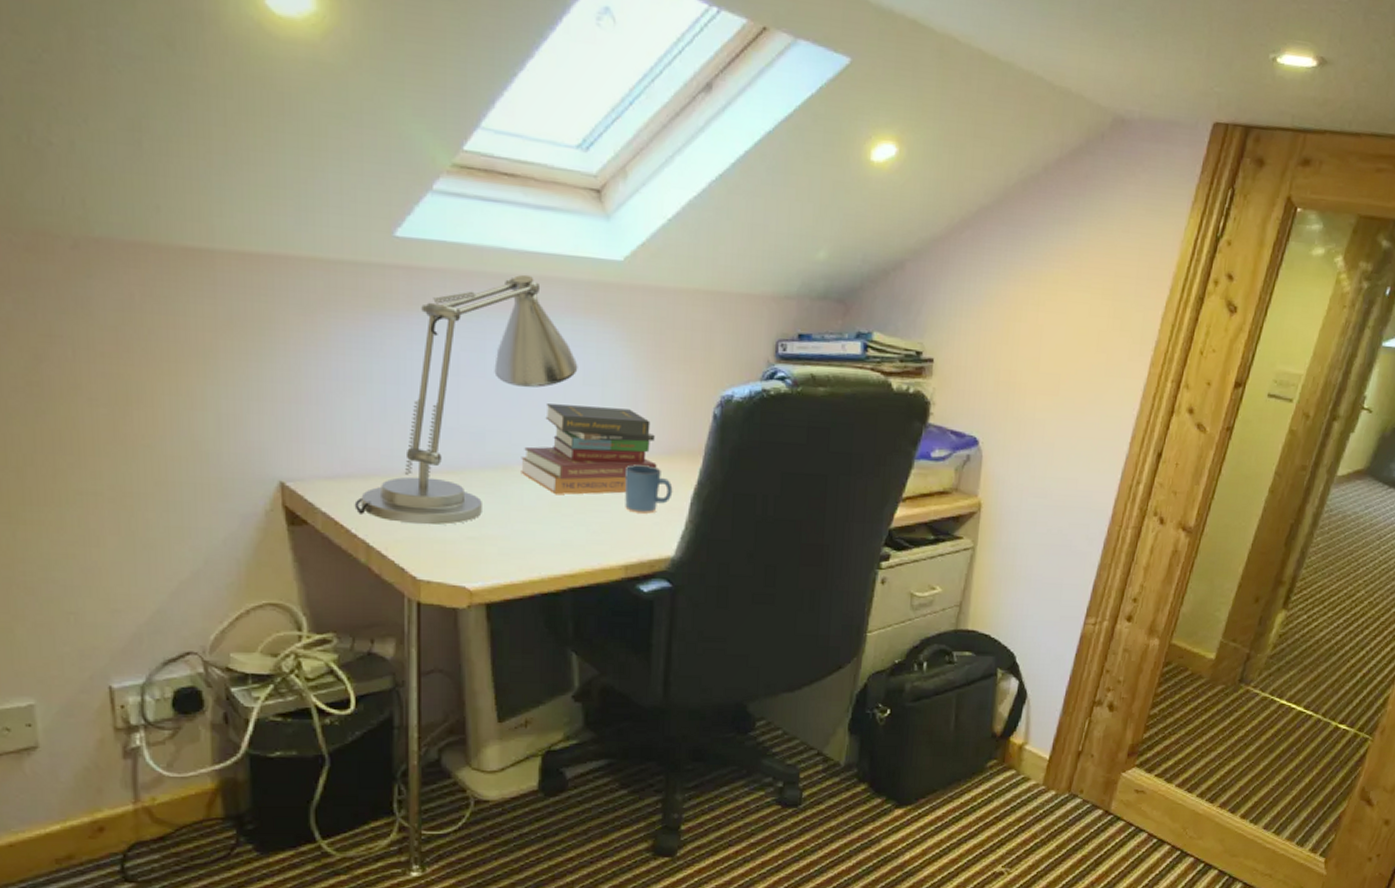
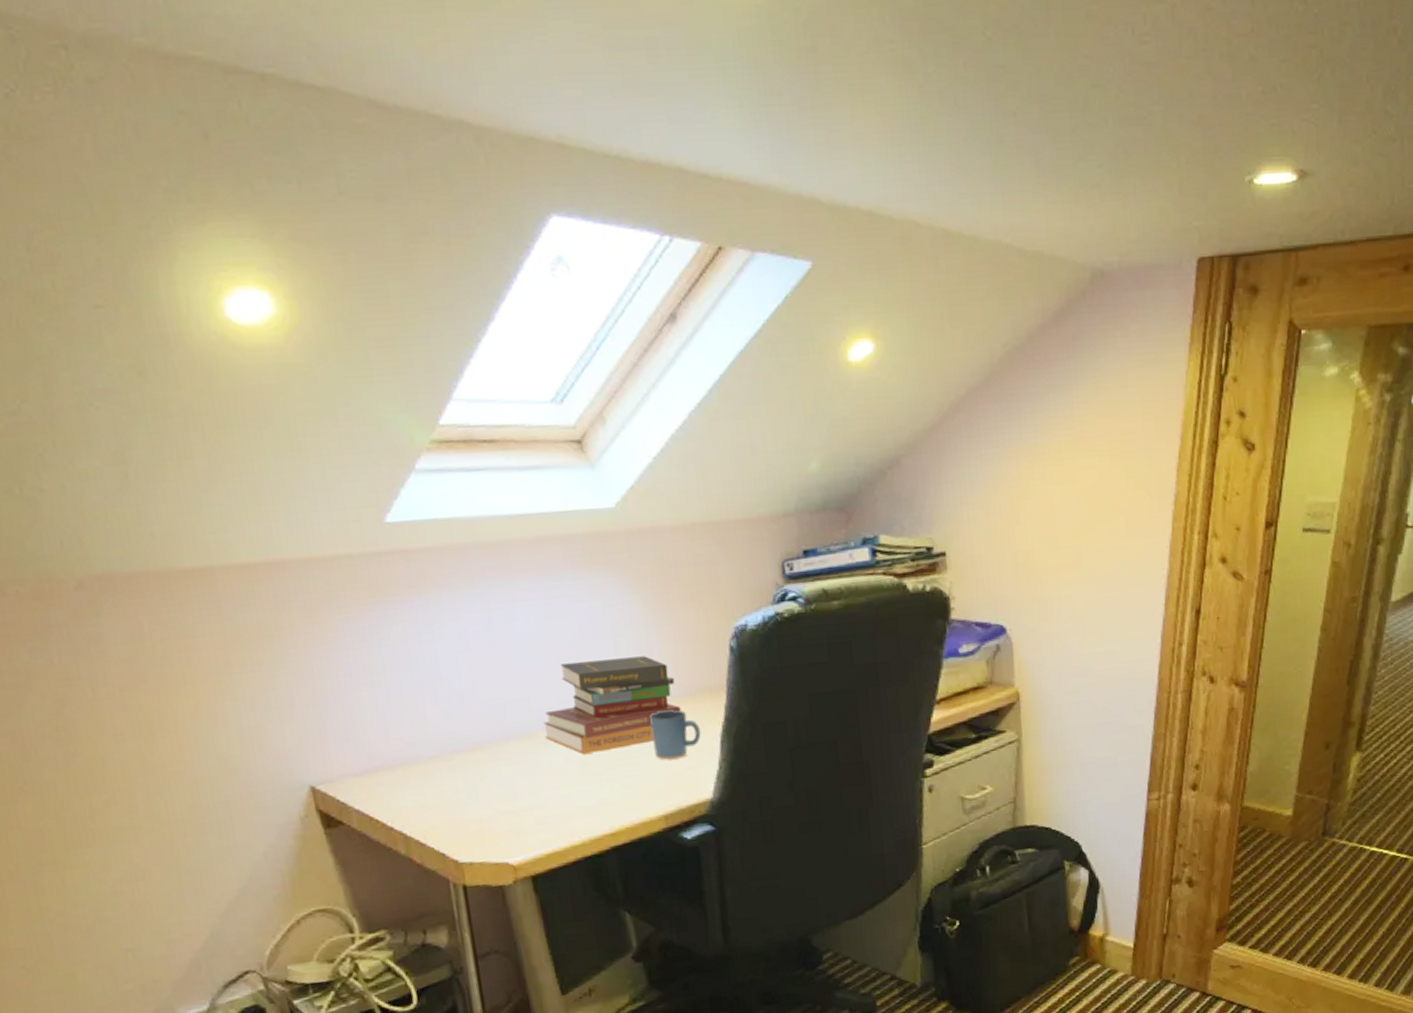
desk lamp: present [354,275,578,525] -> none [386,539,587,809]

